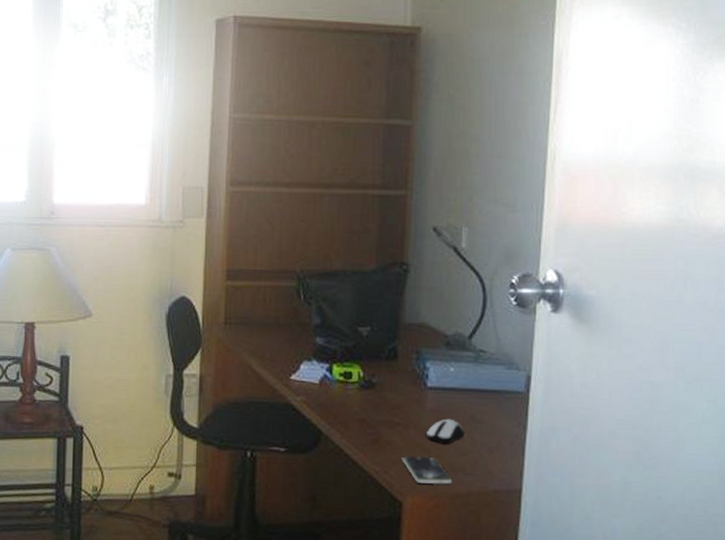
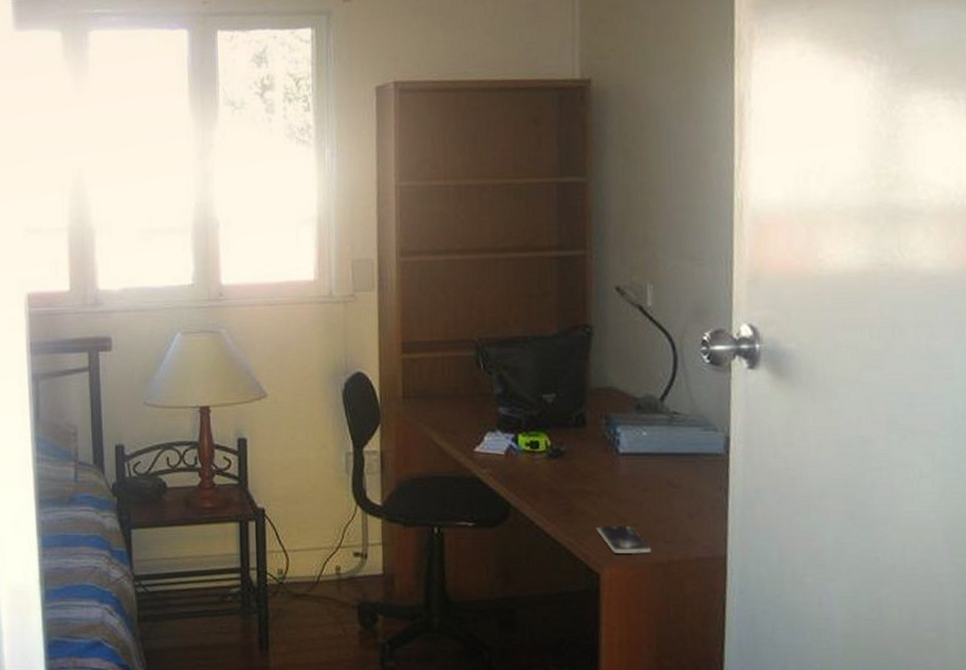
computer mouse: present [427,418,465,443] -> none [621,485,662,511]

